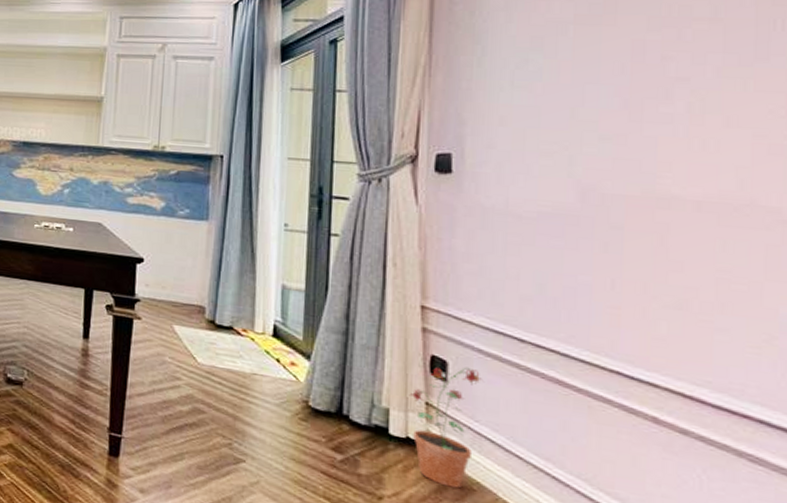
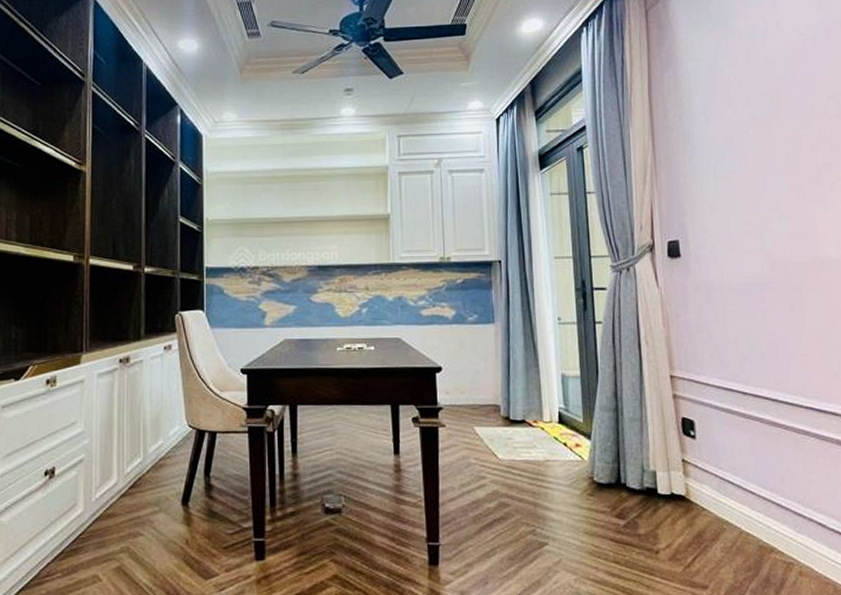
potted plant: present [409,367,482,489] -> none [669,423,720,530]

